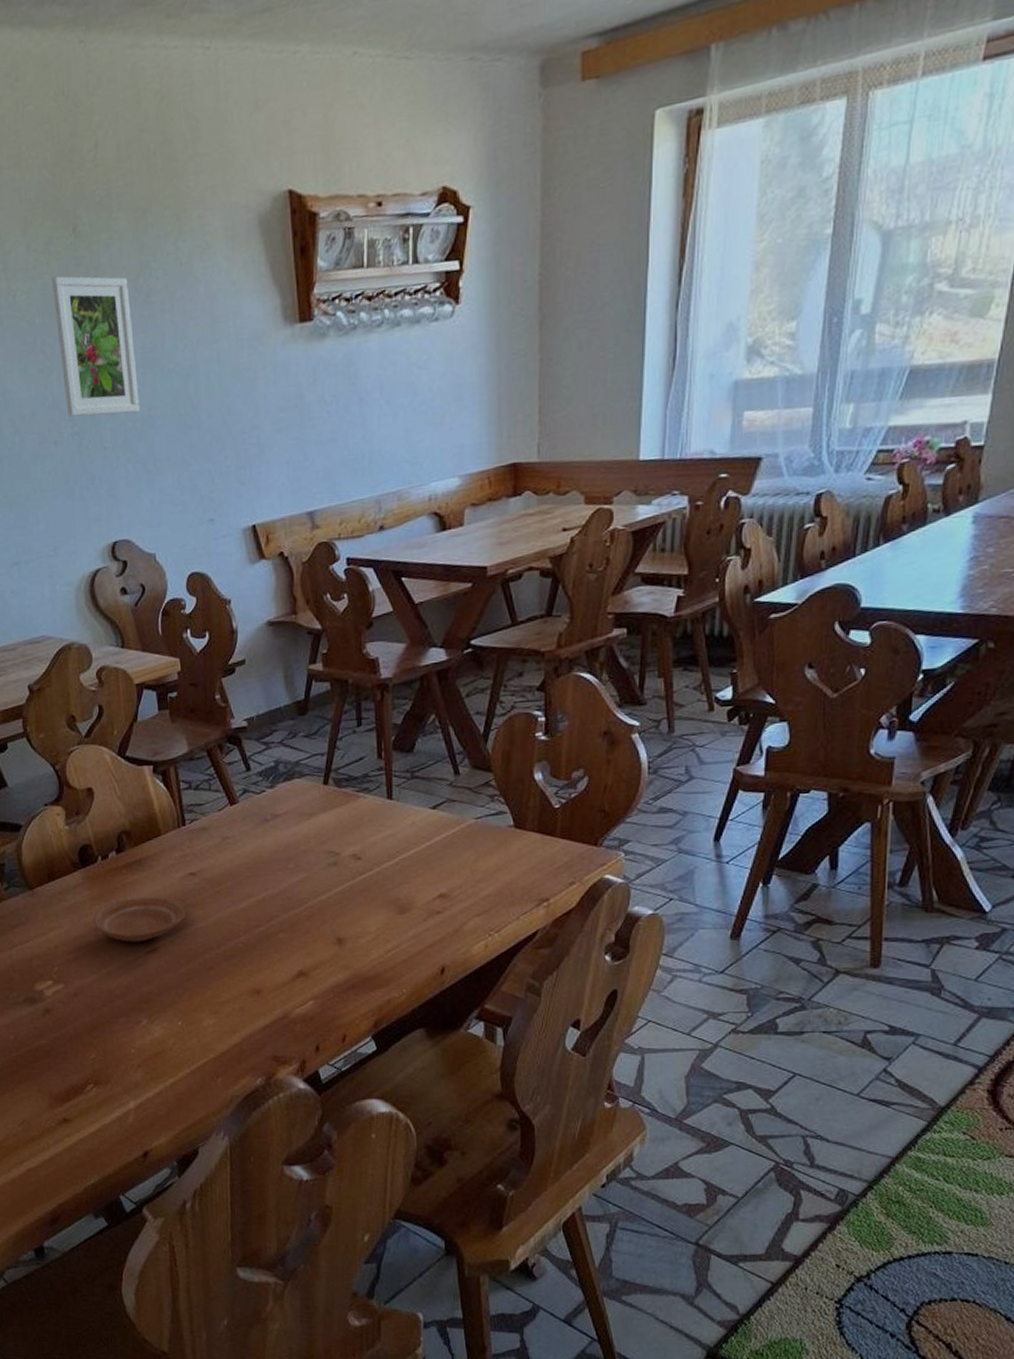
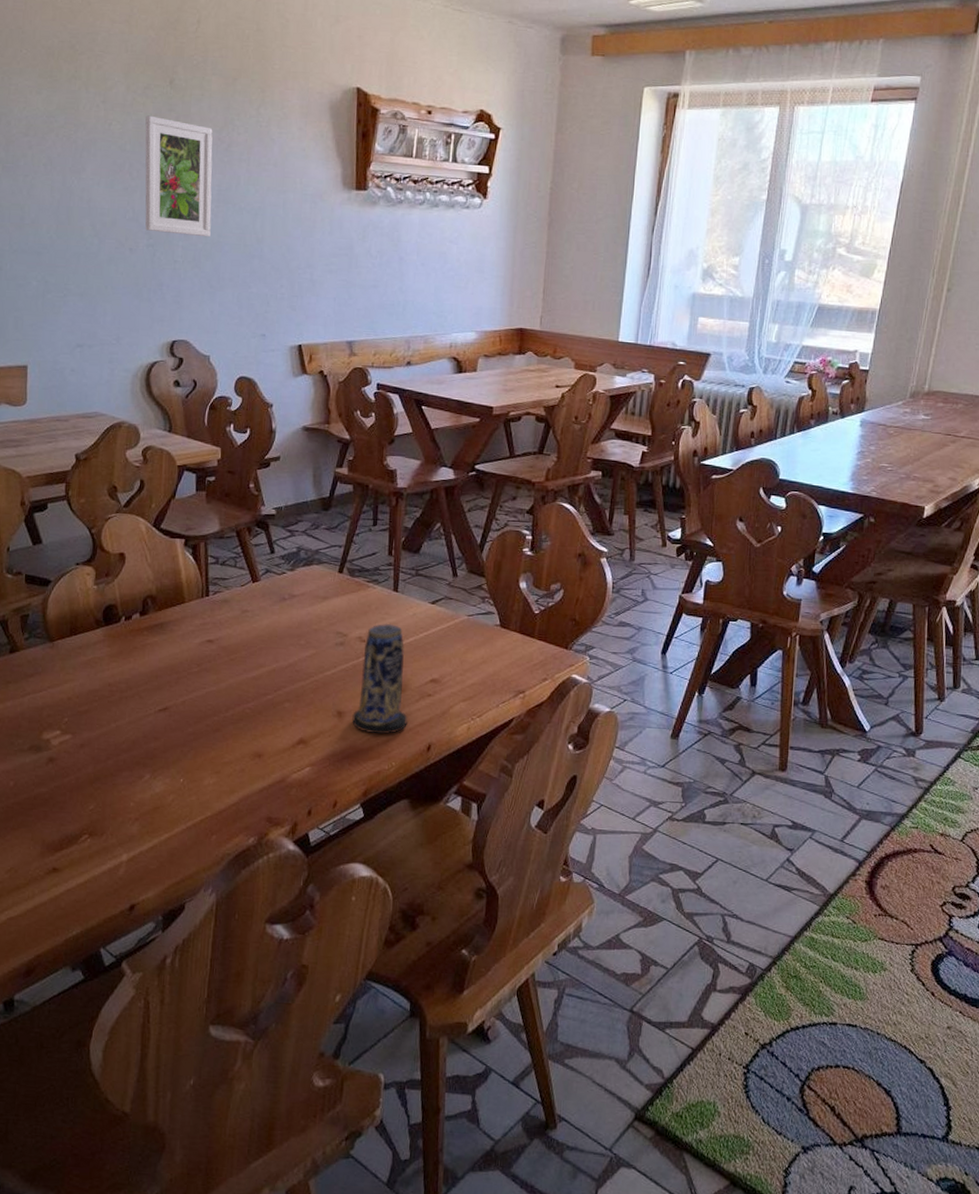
plate: present [93,897,186,942] -> none [109,658,199,700]
candle: none [354,835,416,960] -> present [352,623,408,734]

